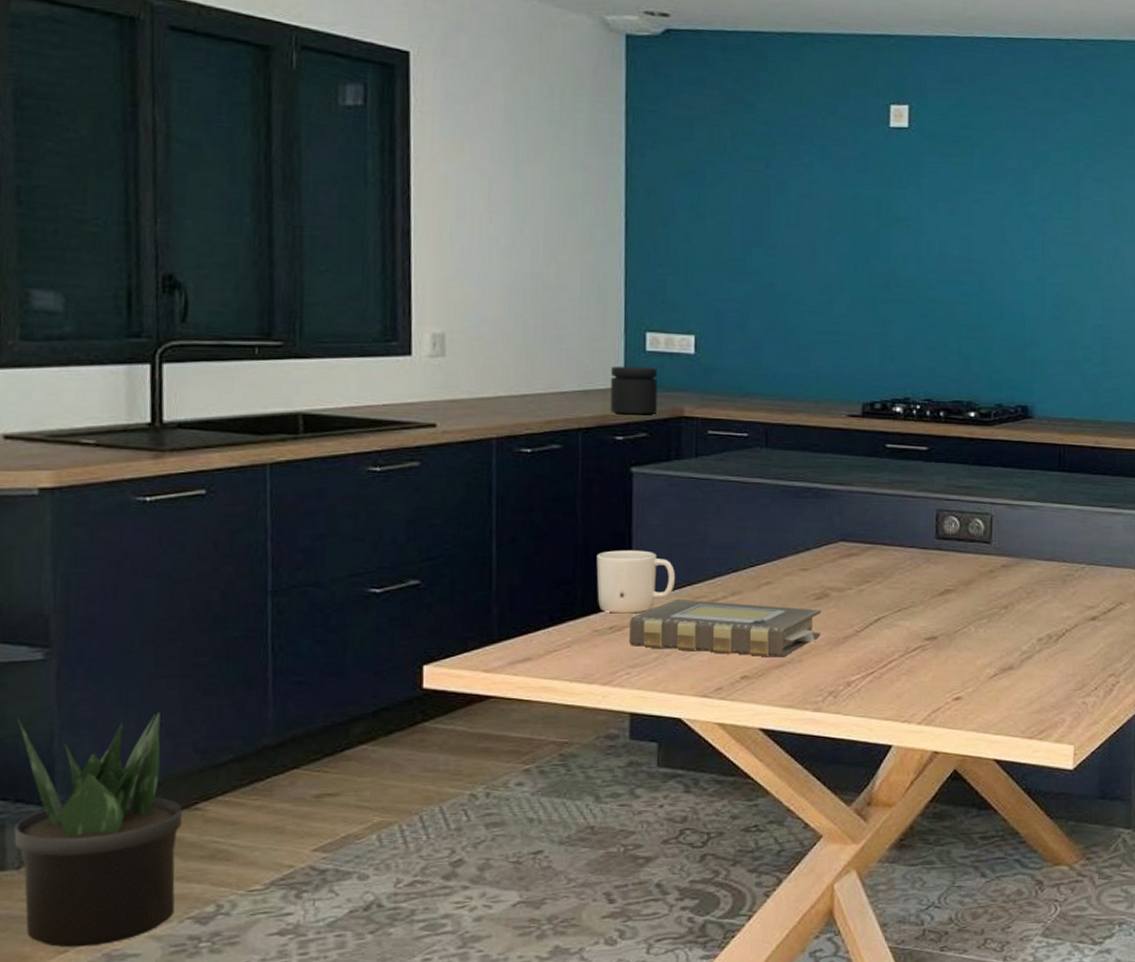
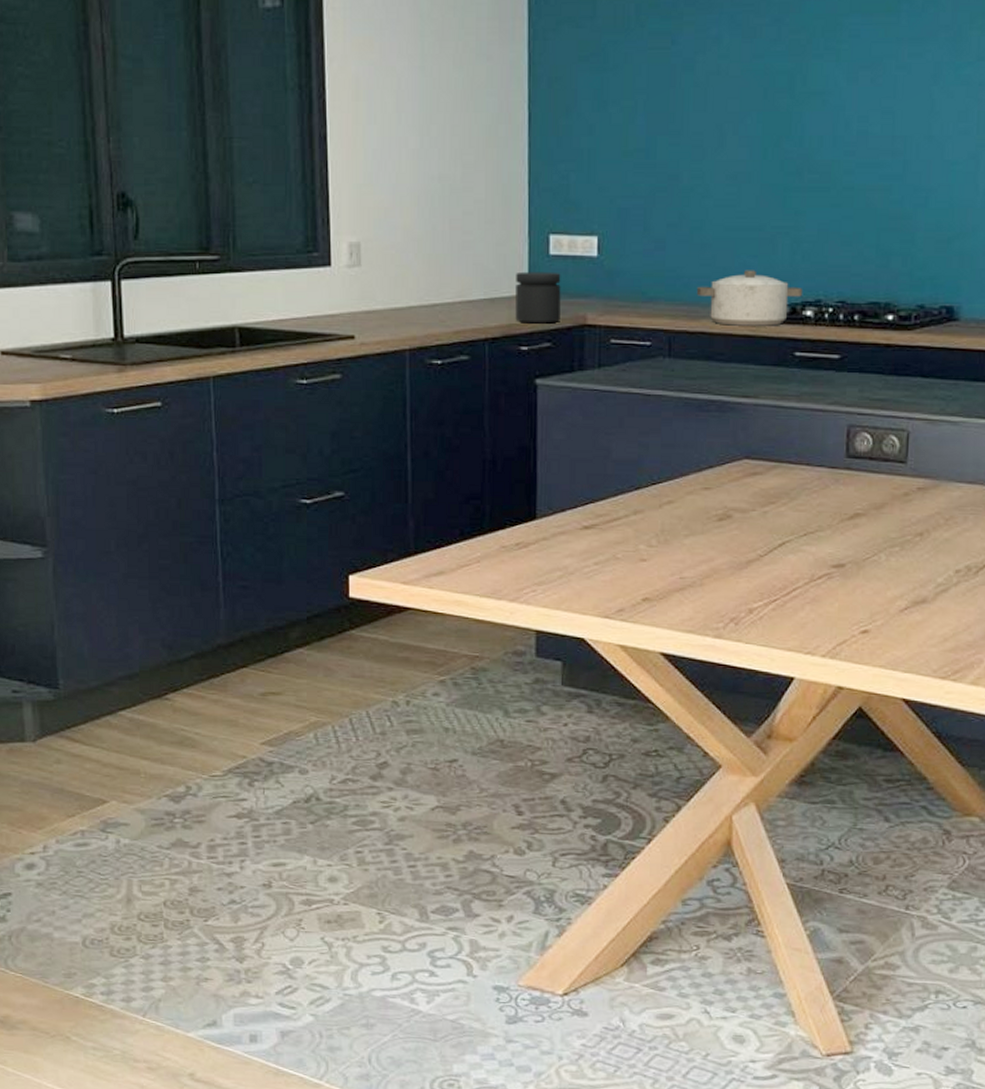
planter: present [14,713,183,948] -> none [26,609,156,814]
mug: present [596,550,676,614] -> none [503,465,579,530]
book: present [629,600,821,657] -> none [535,517,723,580]
cooking pot: none [792,370,892,421] -> present [696,270,802,326]

